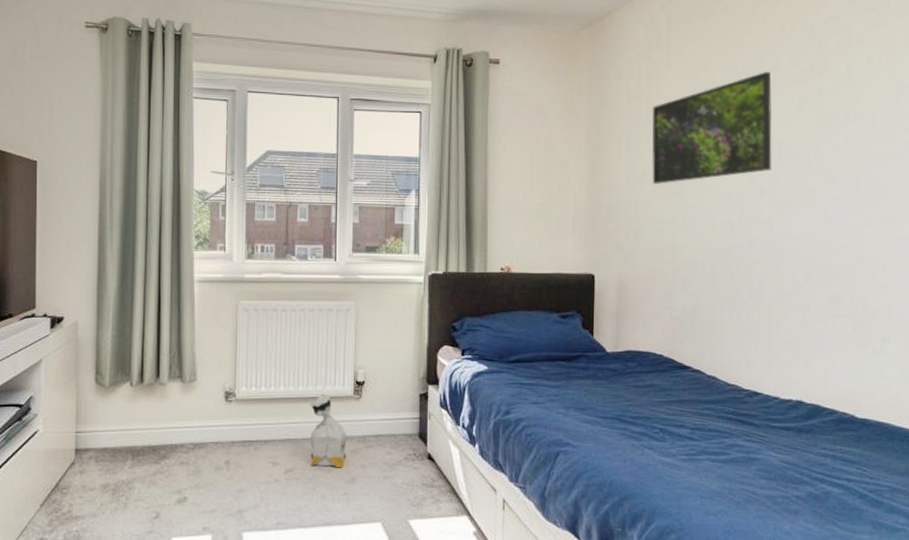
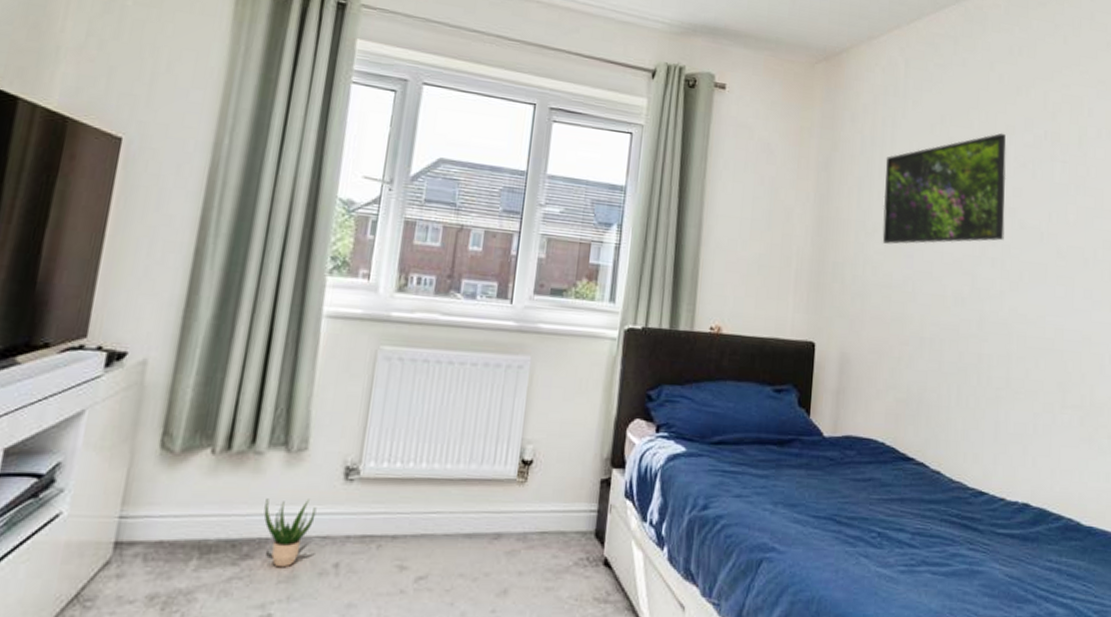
potted plant: none [172,416,208,465] -> present [263,498,317,568]
bag: present [310,394,347,468] -> none [450,475,503,576]

